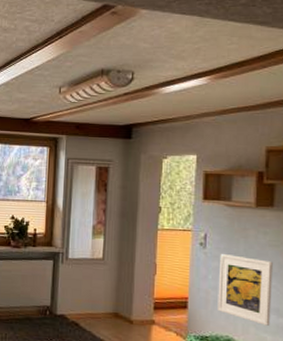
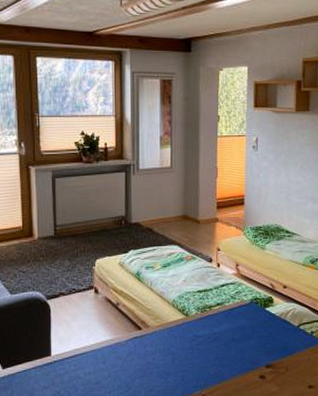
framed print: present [218,254,273,326] -> none [268,155,309,212]

